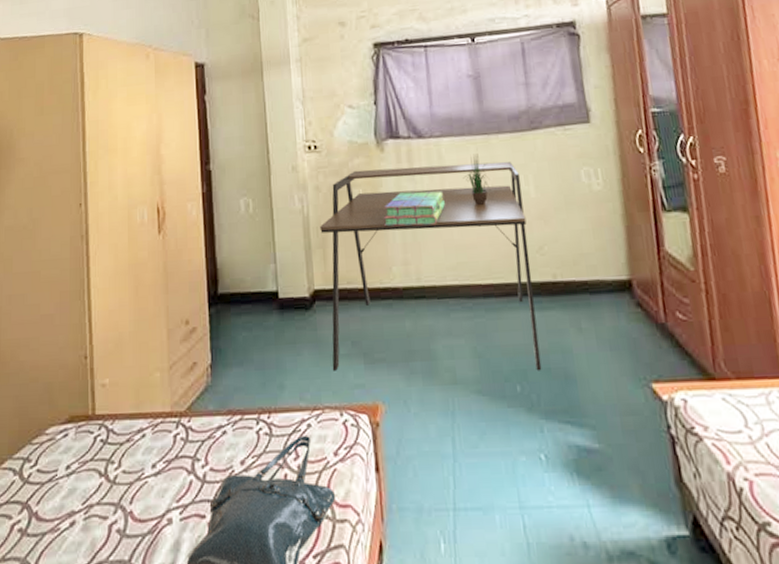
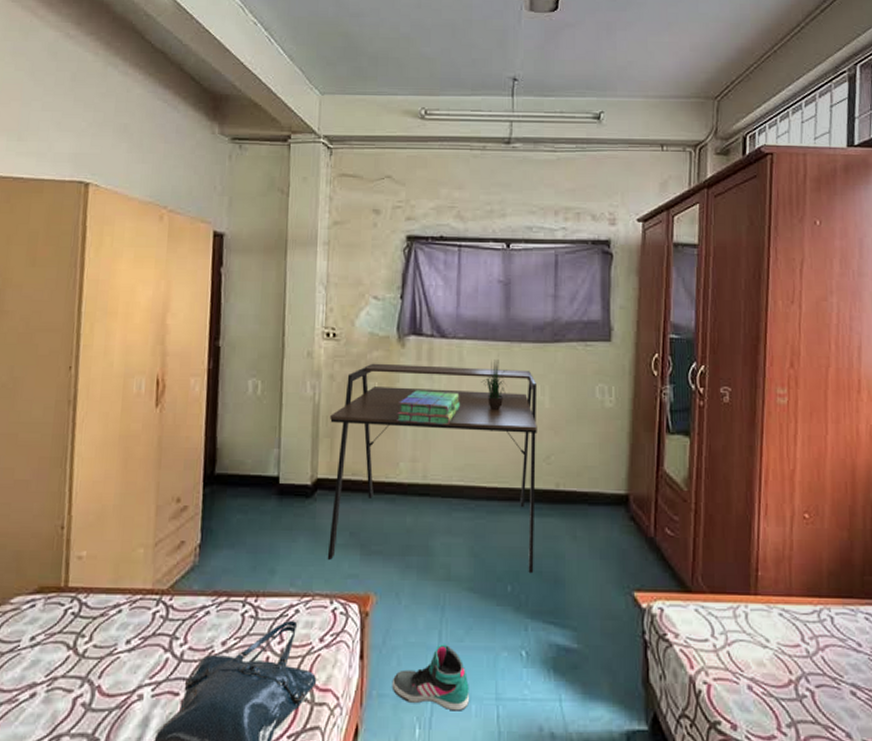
sneaker: none [410,451,492,523] -> present [391,644,469,711]

